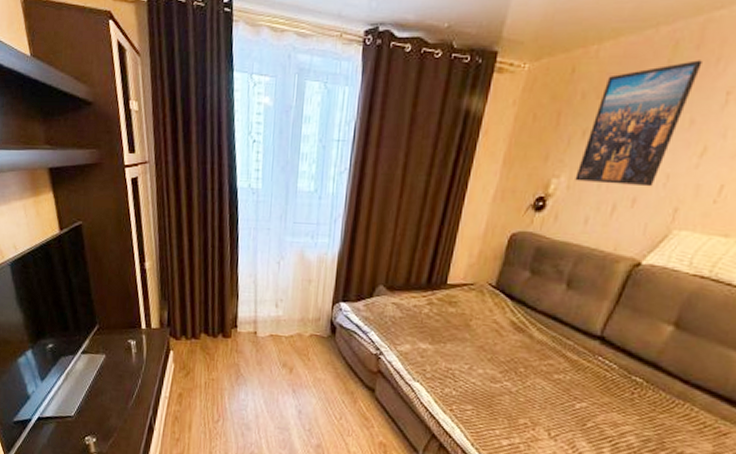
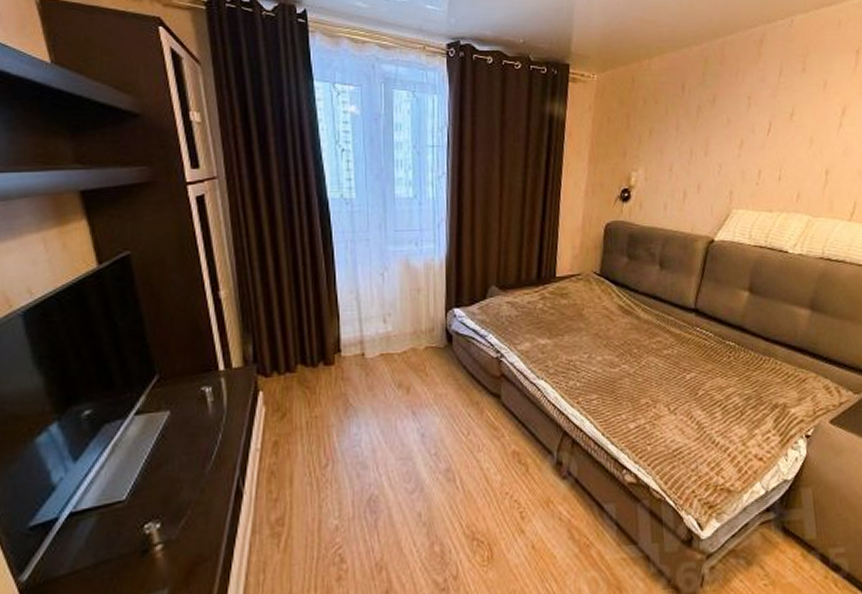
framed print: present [575,60,703,187] -> none [650,72,727,175]

